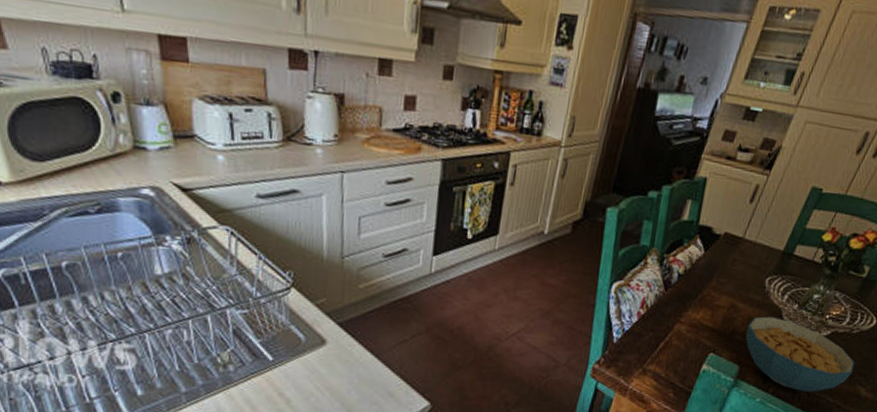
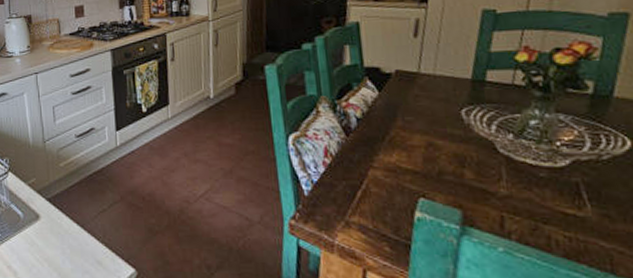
cereal bowl: present [745,316,855,392] -> none [456,151,624,236]

